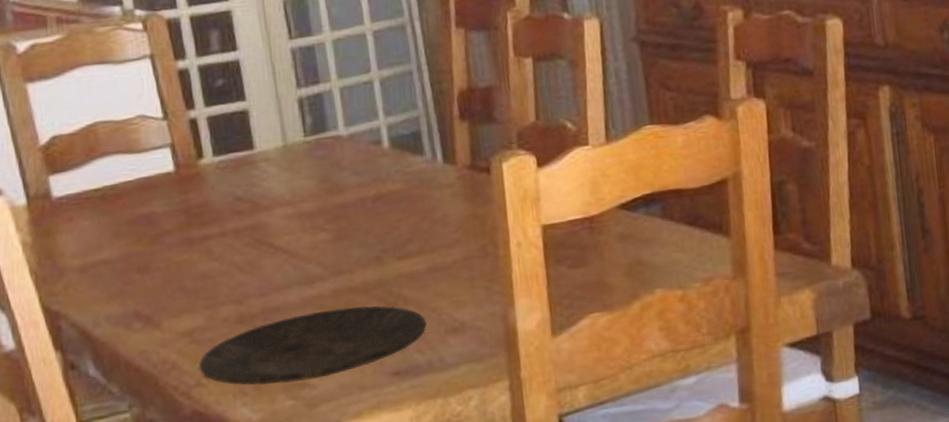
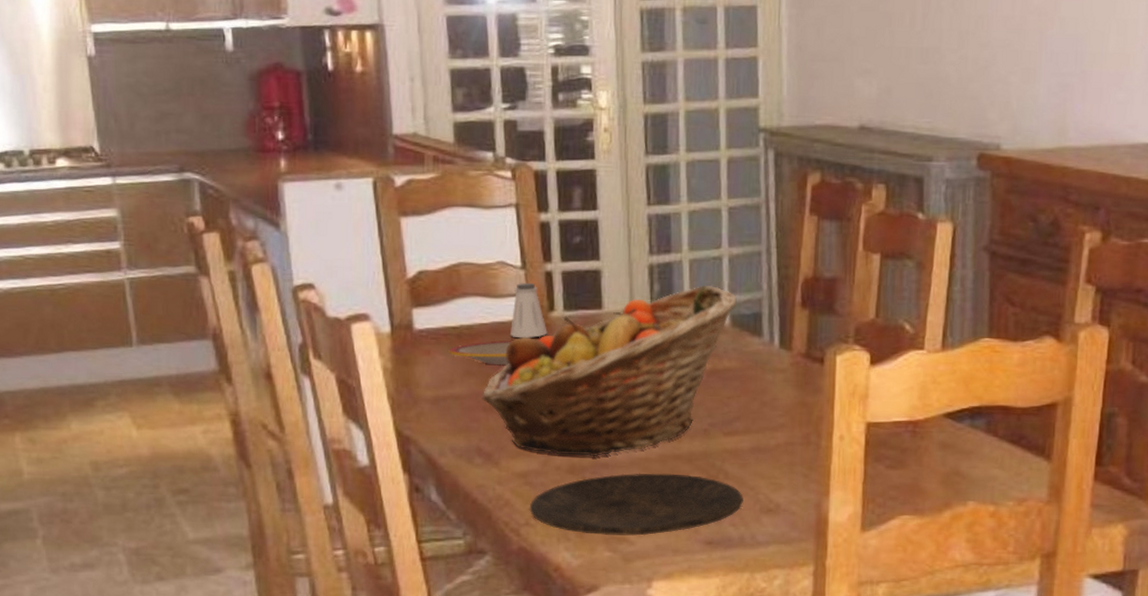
plate: none [93,189,190,223] -> present [448,339,539,365]
fruit basket: none [134,111,394,307] -> present [482,285,737,457]
saltshaker: none [158,133,199,191] -> present [510,283,547,338]

